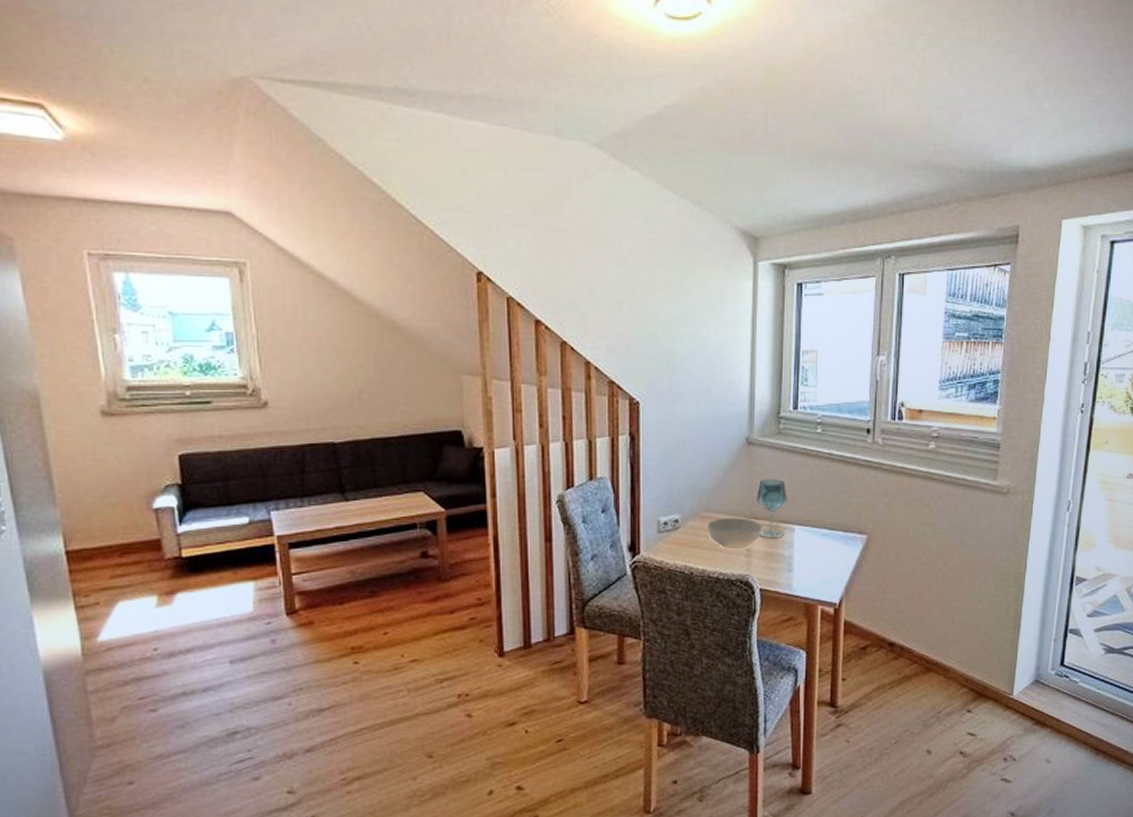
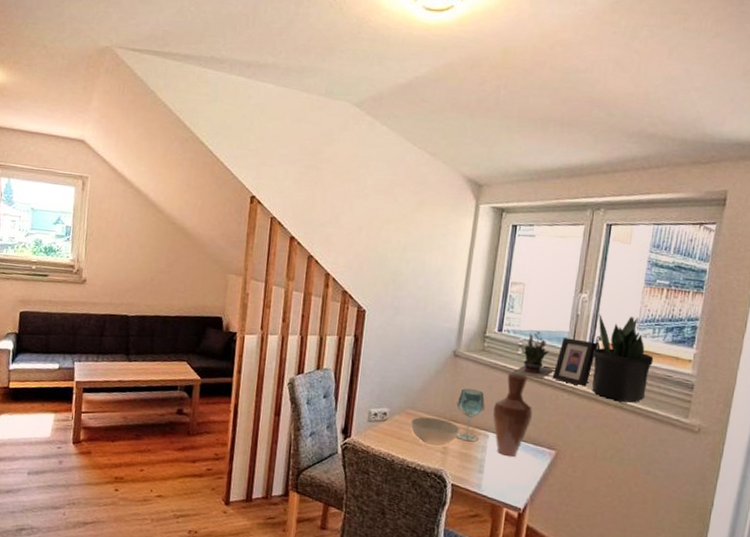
vase: none [796,455,838,549] -> present [492,373,533,457]
potted flower: none [811,404,859,458] -> present [510,331,555,379]
picture frame: none [856,408,901,460] -> present [552,337,598,387]
planter: none [897,376,958,472] -> present [592,313,654,403]

